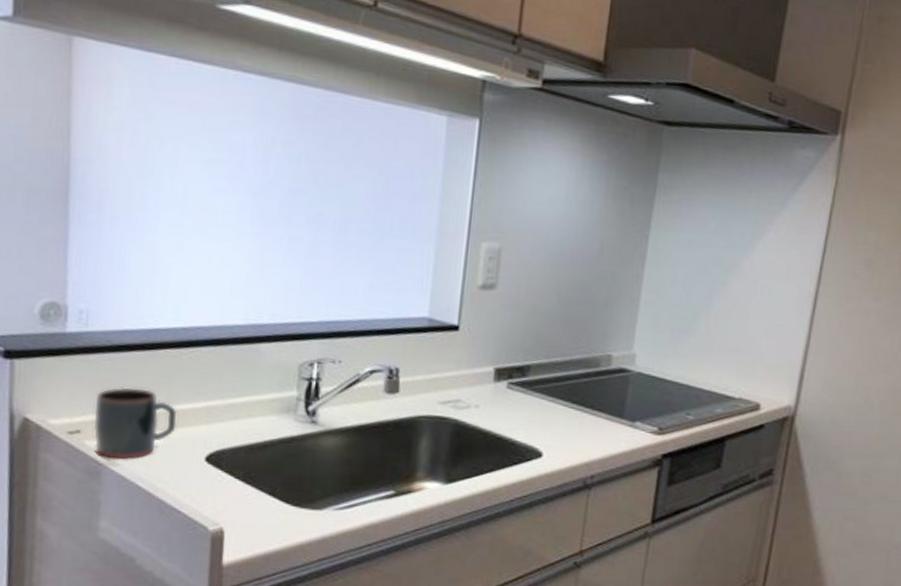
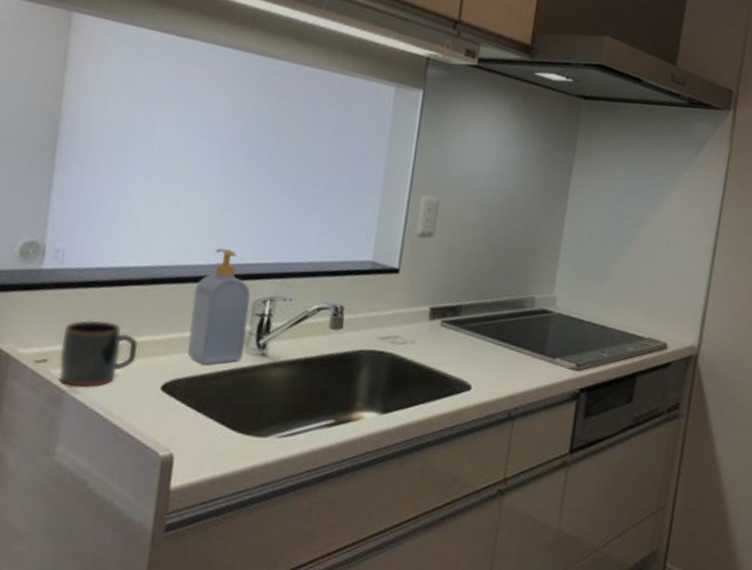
soap bottle: none [230,305,296,434] -> present [187,248,251,365]

